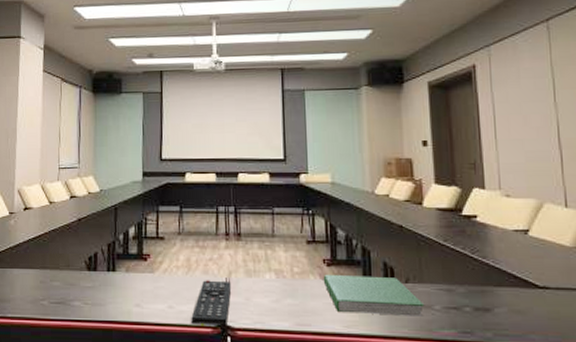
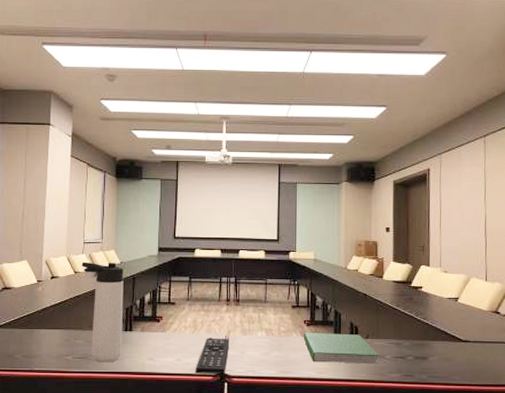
thermos bottle: none [57,190,105,309] -> present [81,261,124,363]

